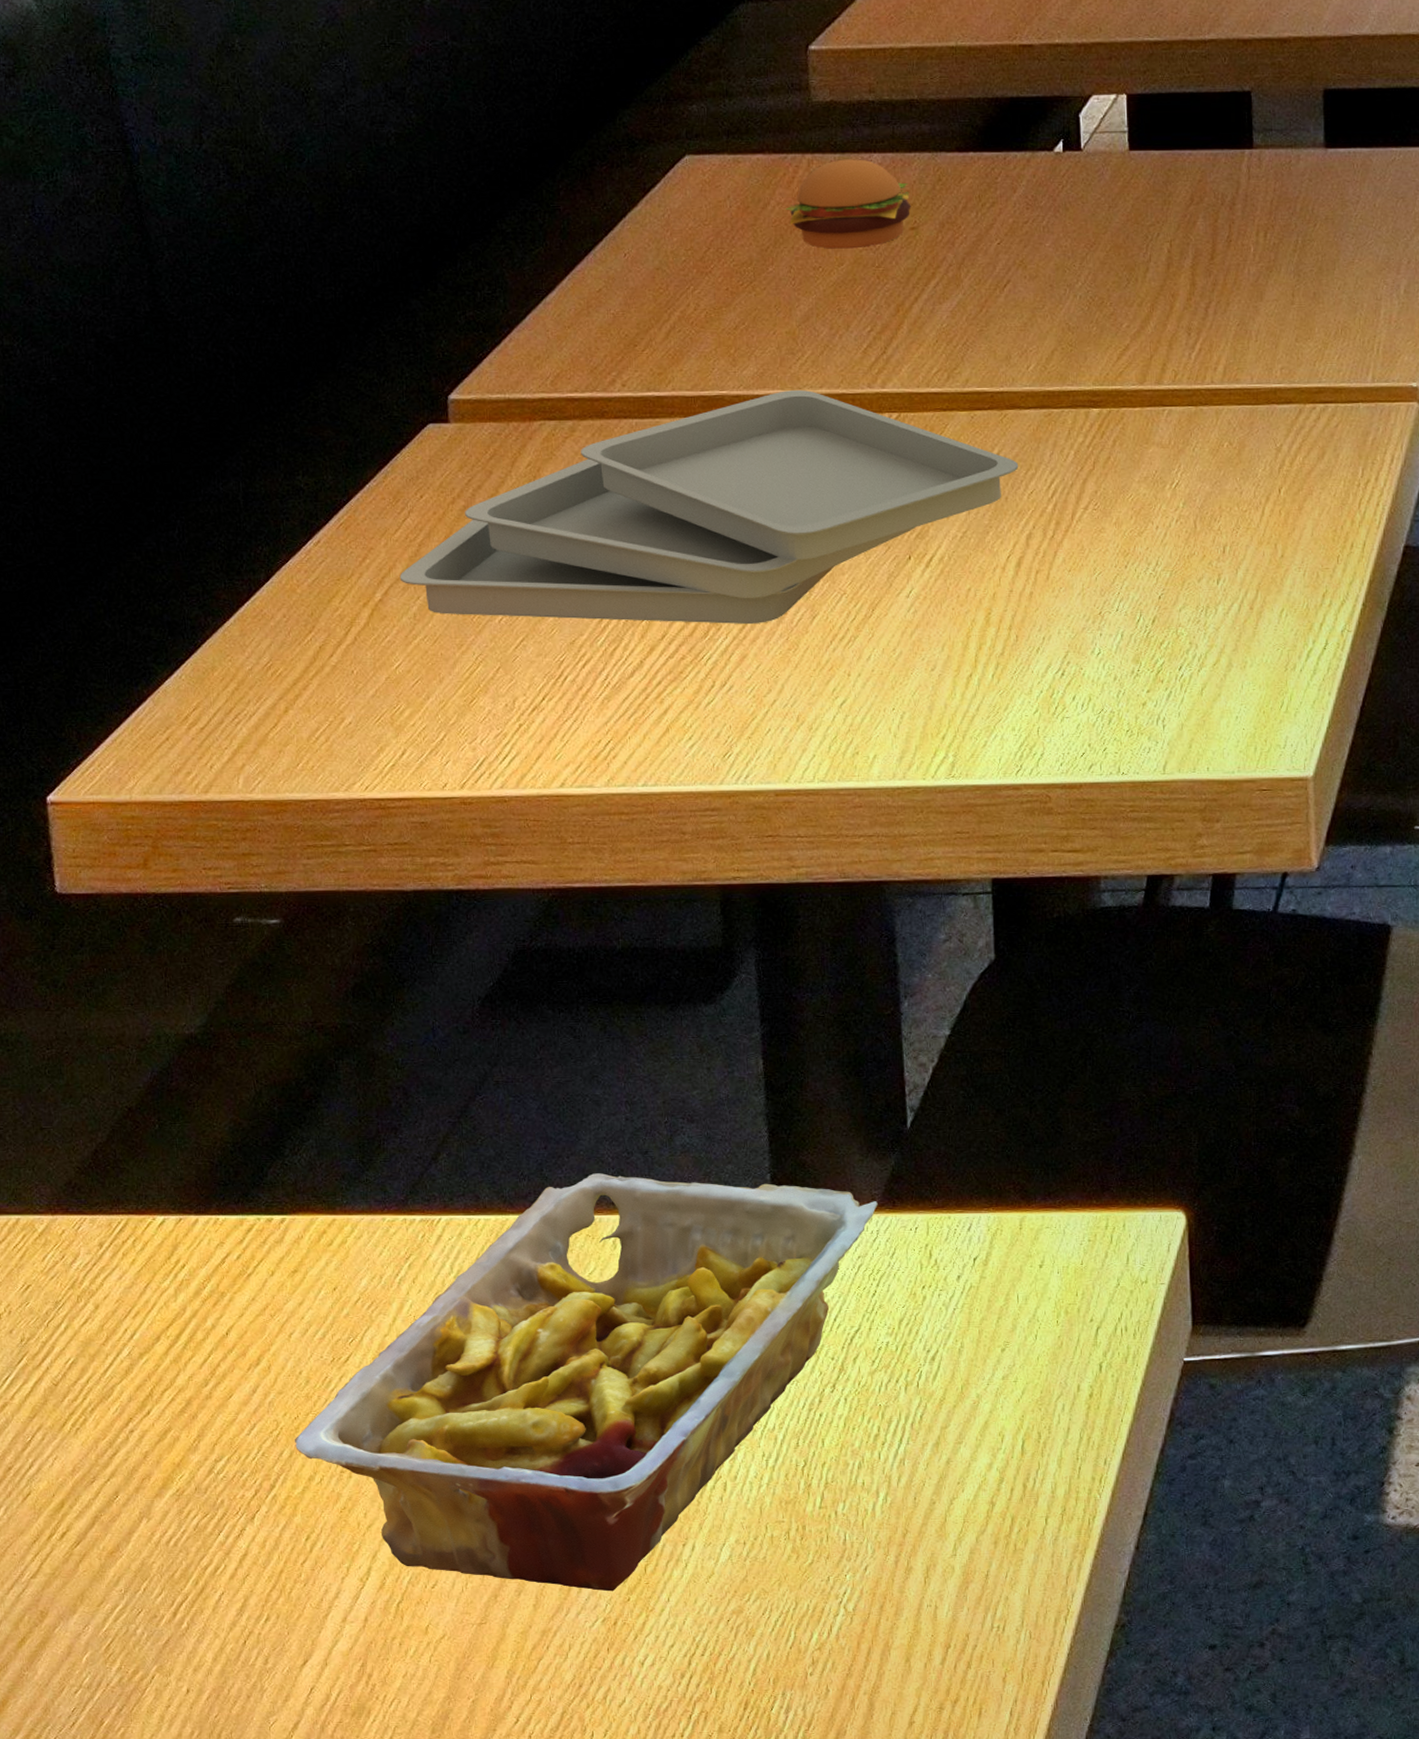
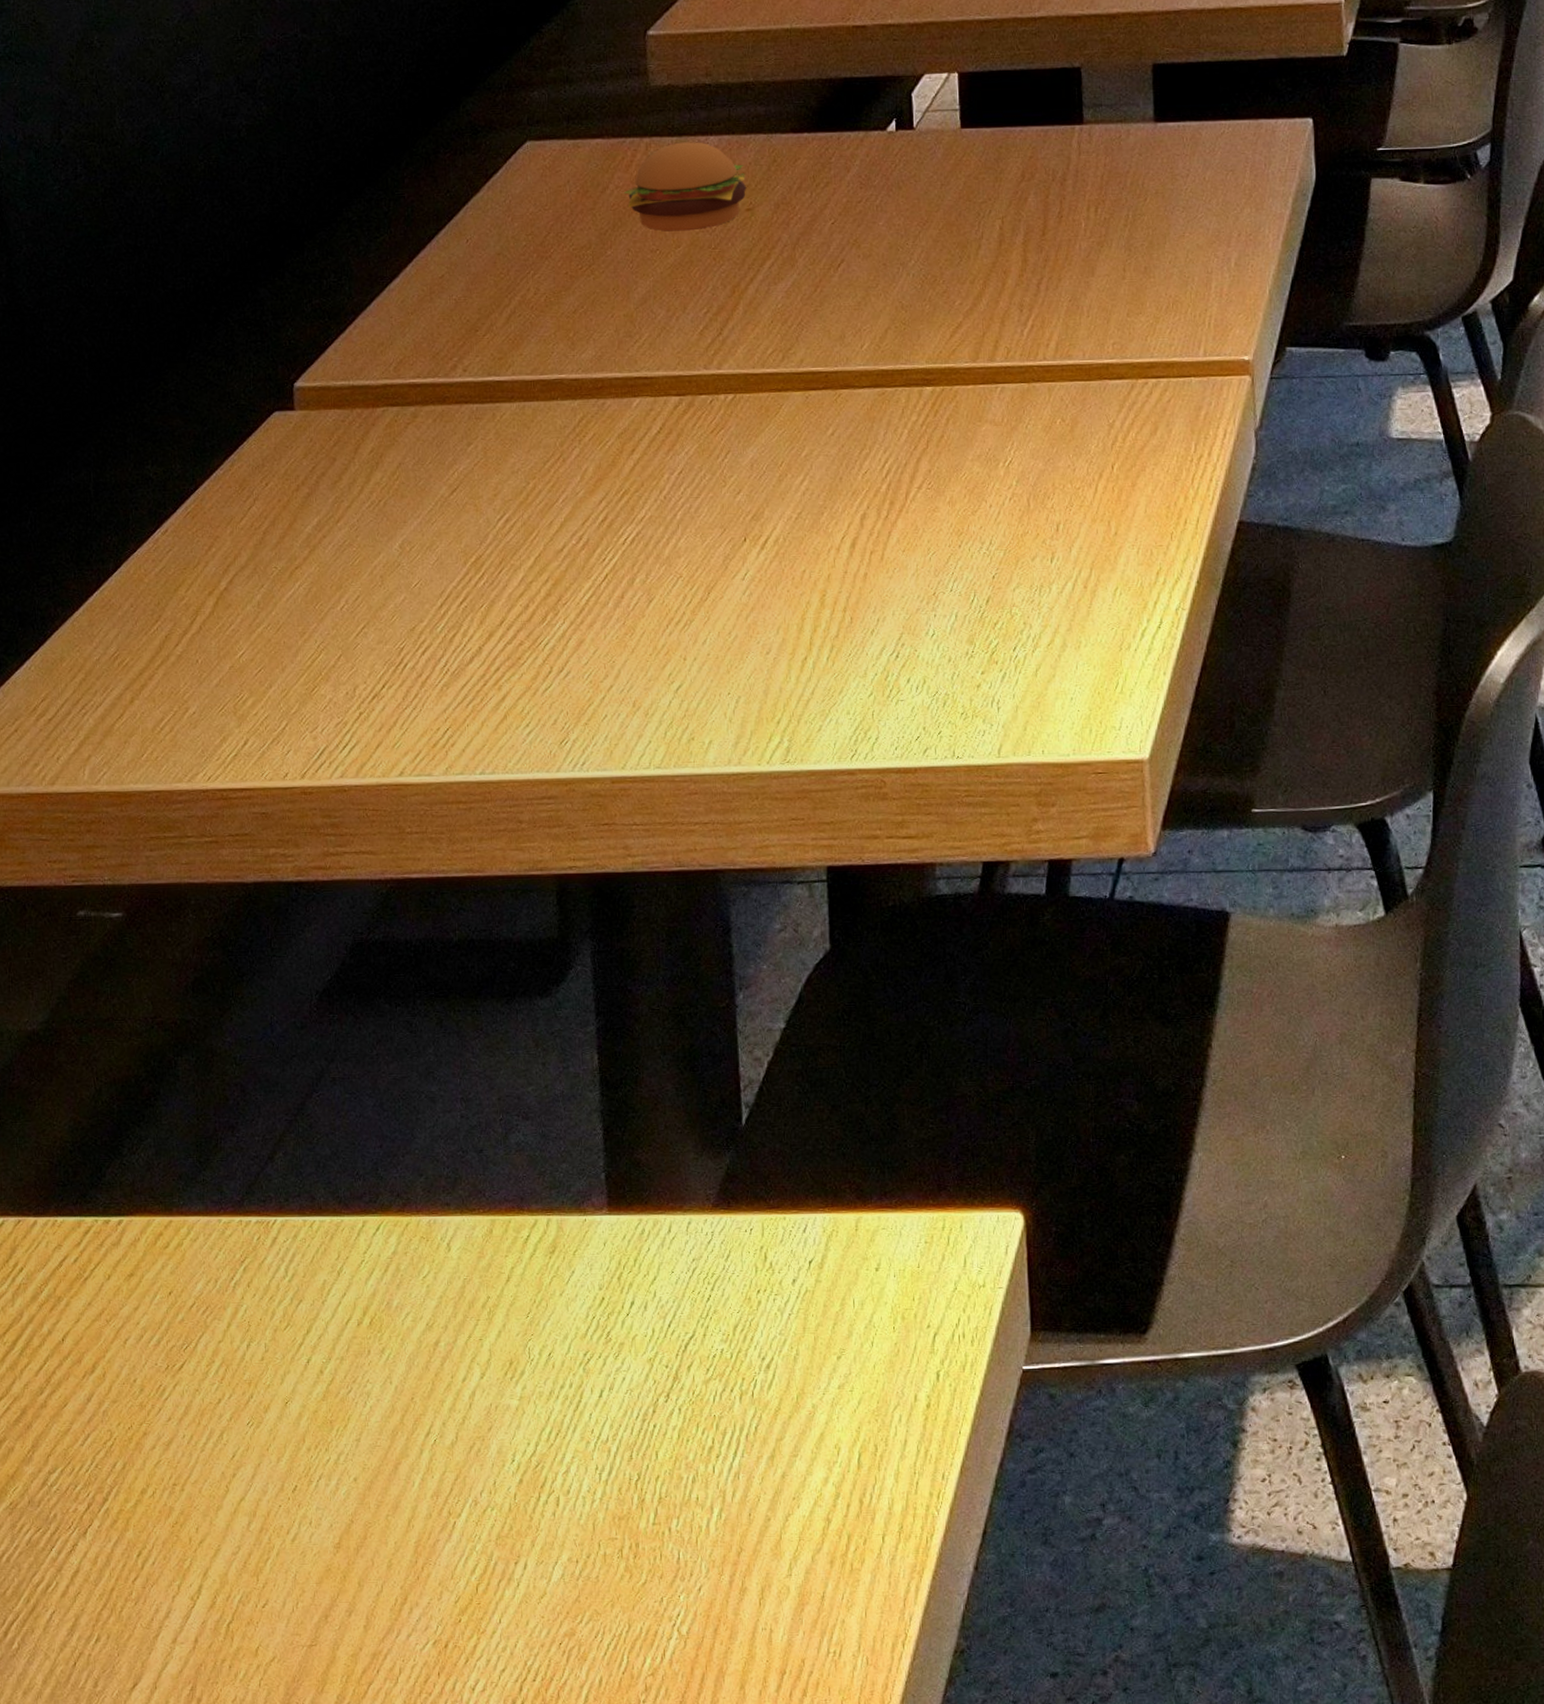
french fries: present [295,1173,878,1592] -> none [128,1173,713,1612]
tray: present [399,390,1019,624] -> none [244,373,853,609]

